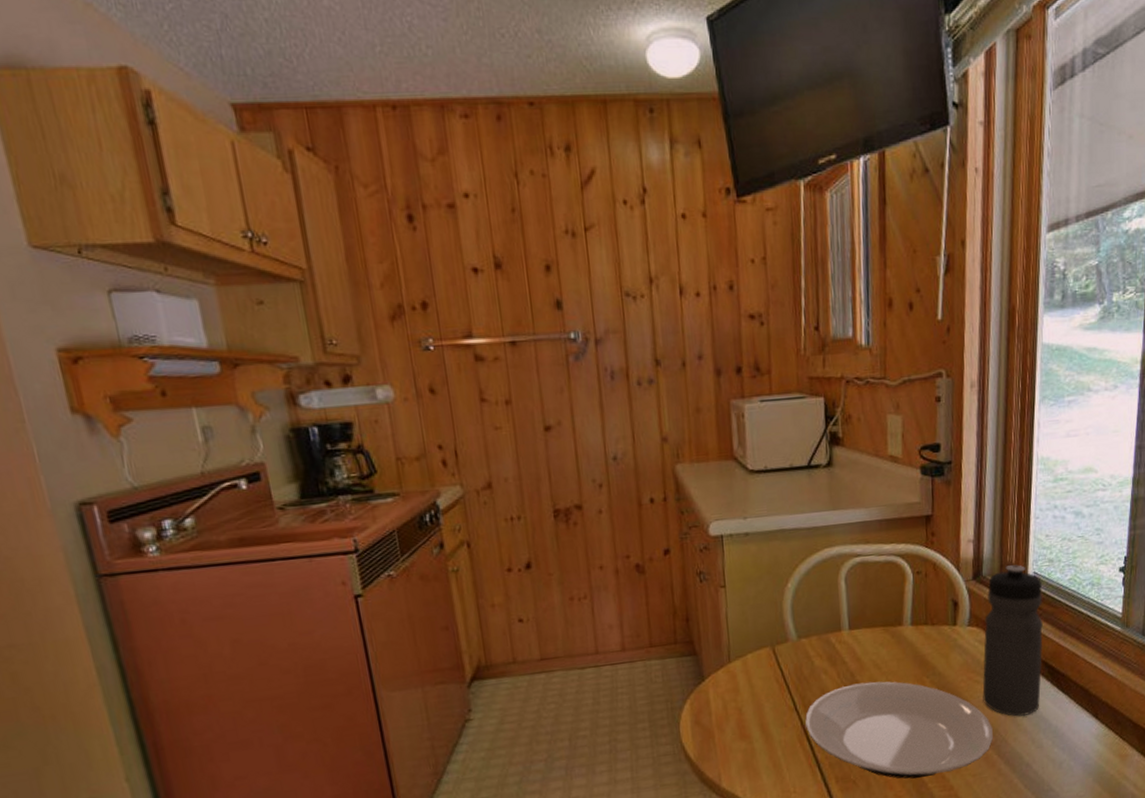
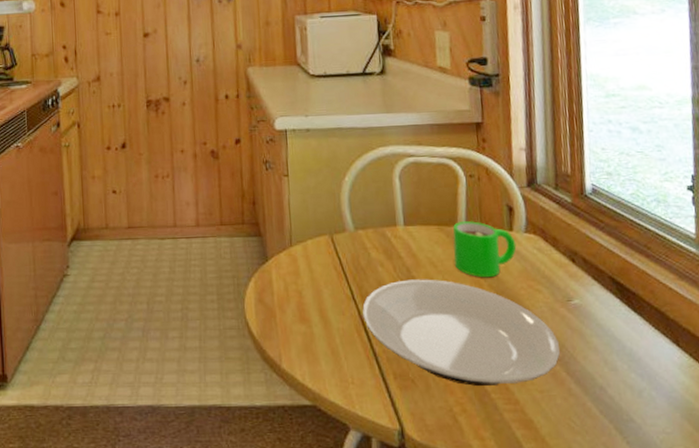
mug: none [898,619,959,675] -> present [453,221,517,278]
water bottle: present [982,565,1043,717] -> none [542,175,610,334]

